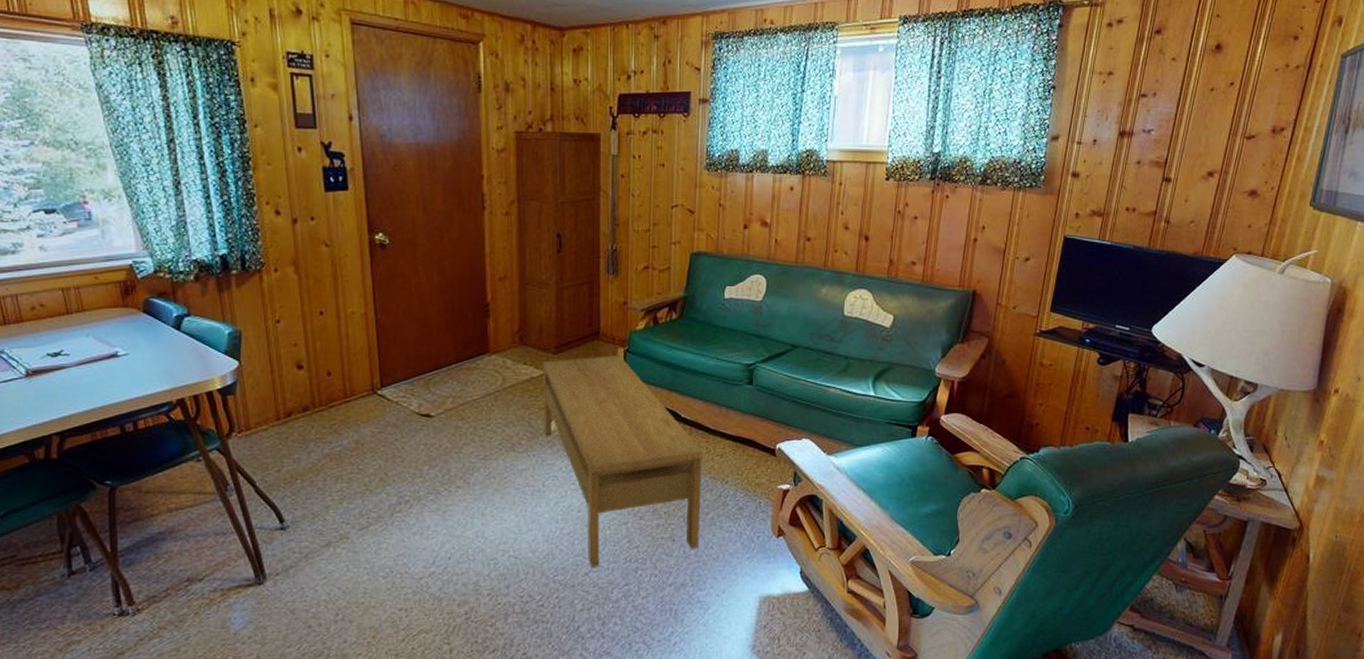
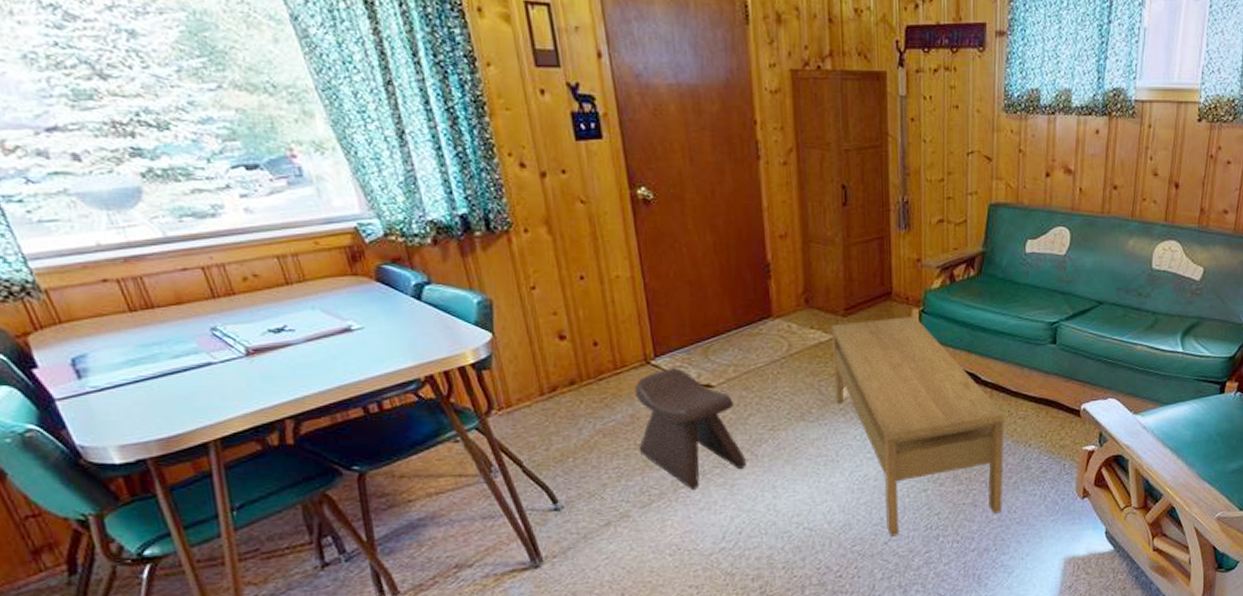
stool: none [361,397,458,514] -> present [634,367,746,489]

